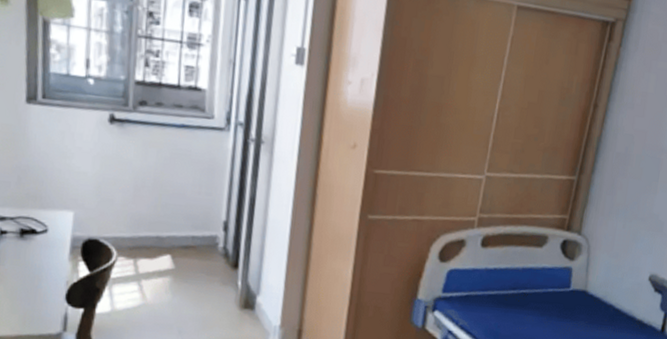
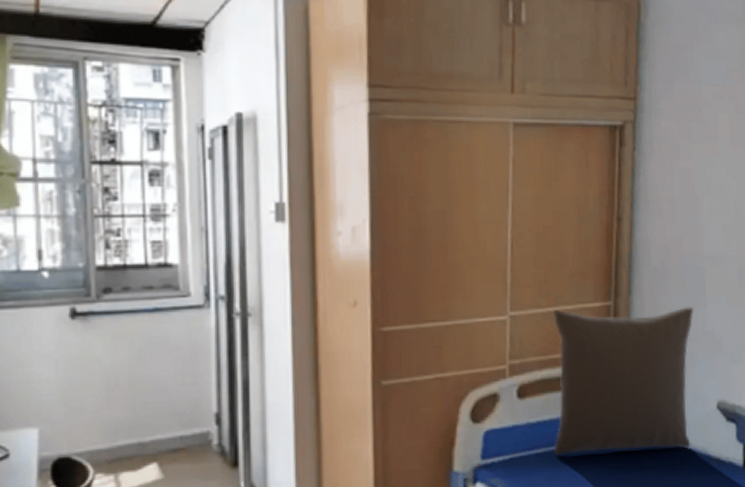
pillow: none [504,176,645,309] -> present [554,307,693,456]

